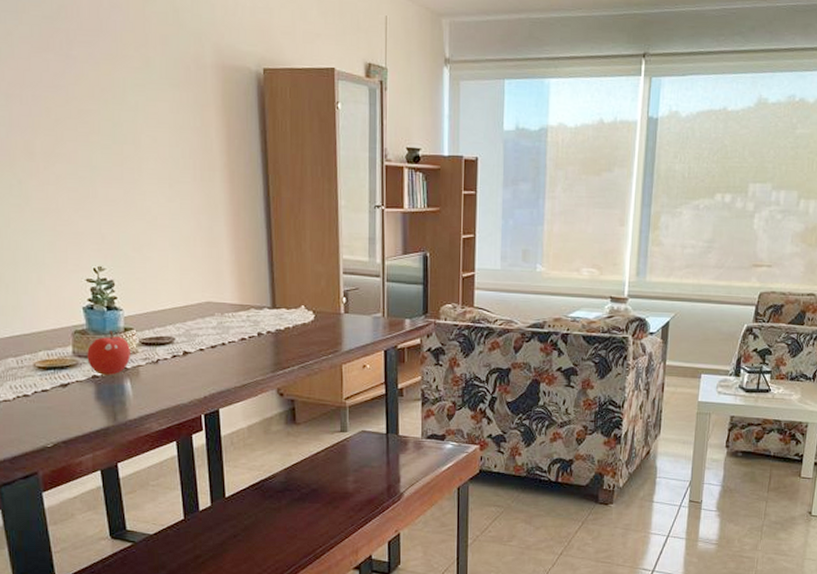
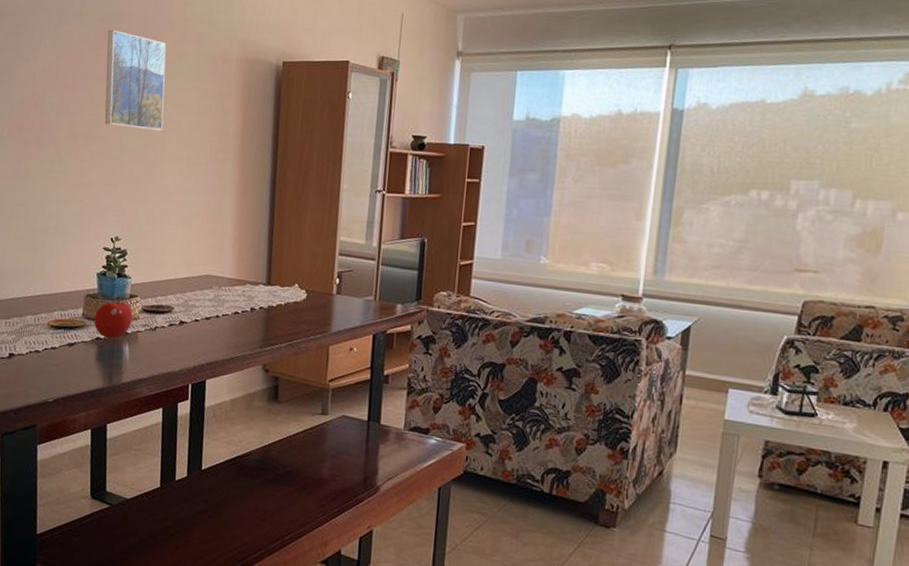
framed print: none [55,29,136,148] -> present [104,29,167,131]

